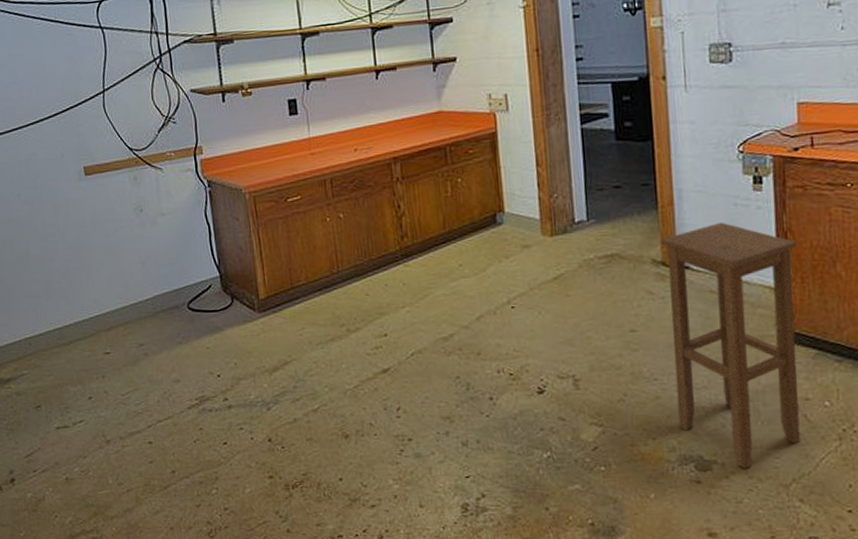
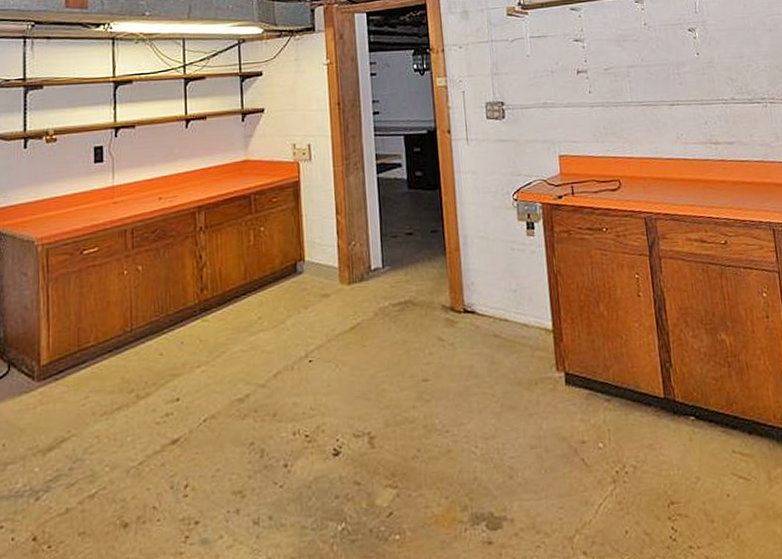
stool: present [660,222,801,469] -> none [449,266,580,523]

